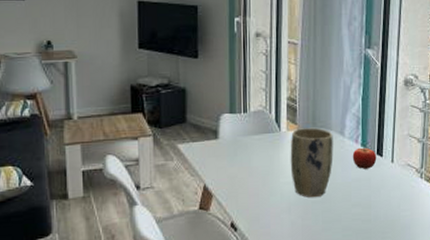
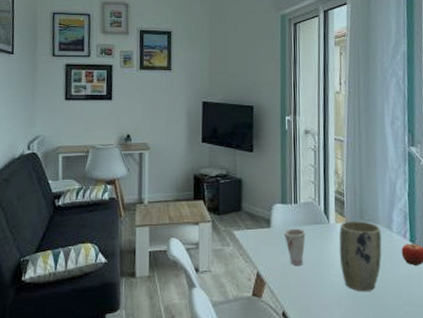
cup: none [232,138,256,176] -> present [283,228,306,265]

